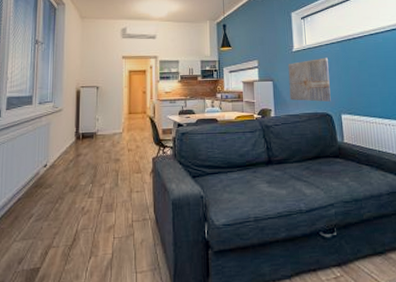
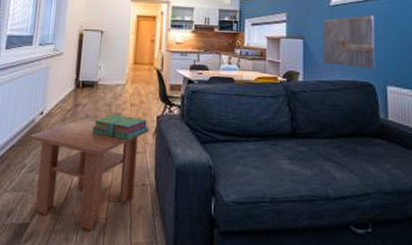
coffee table: none [34,165,146,267] -> present [28,117,149,232]
stack of books: none [94,159,145,182] -> present [92,114,148,140]

